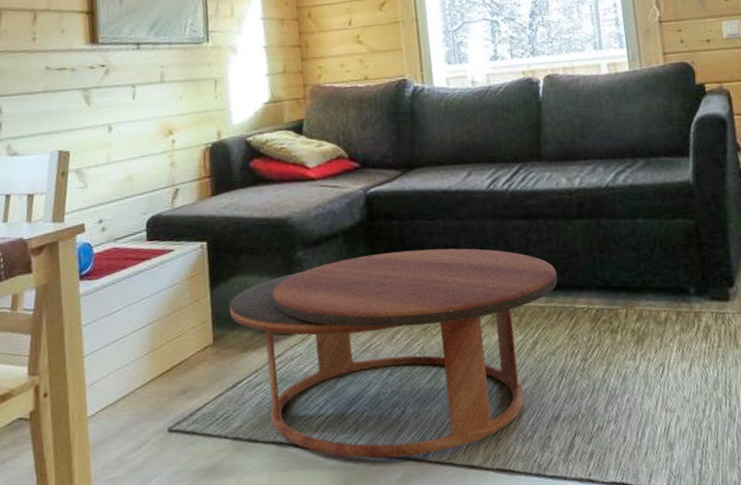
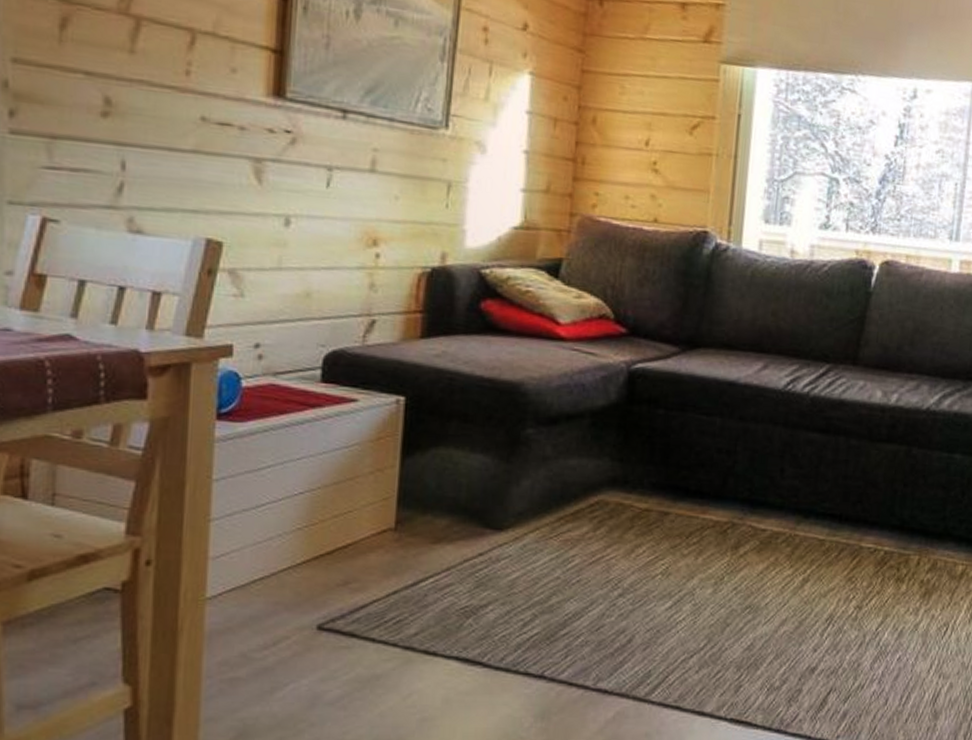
coffee table: present [229,248,558,459] -> none [423,446,848,694]

